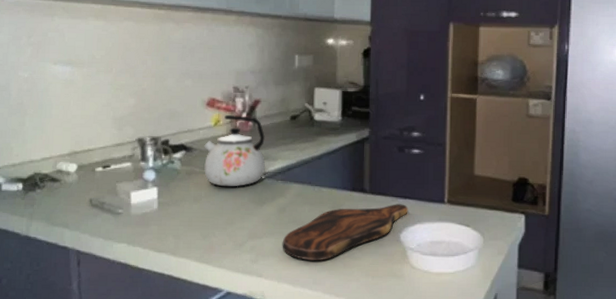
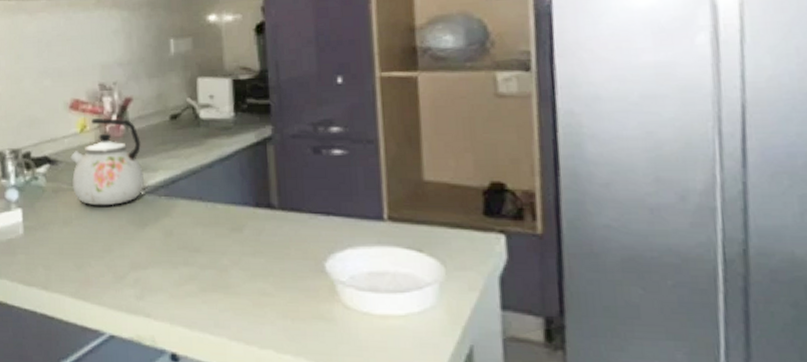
cutting board: present [282,204,408,261] -> none [172,222,334,298]

